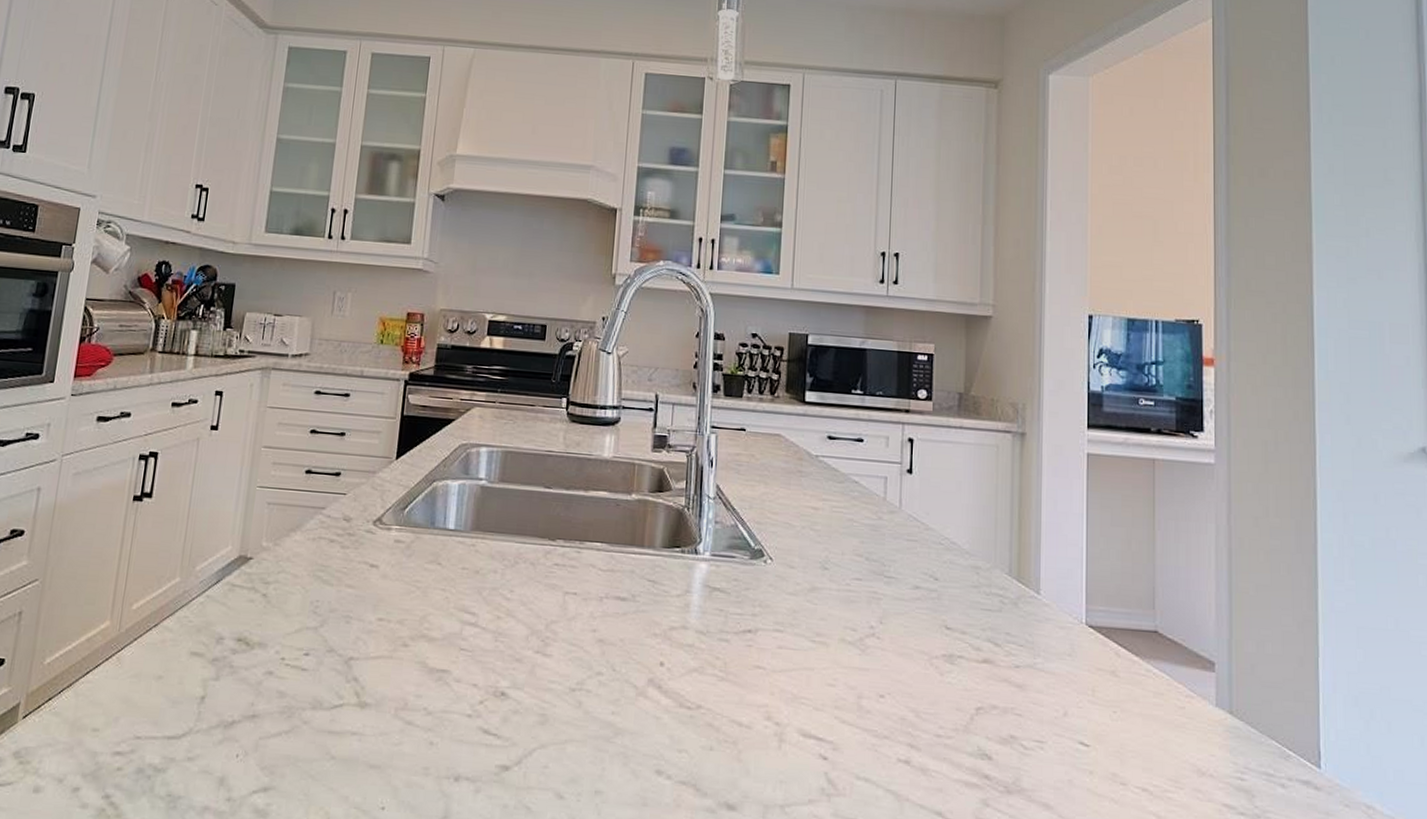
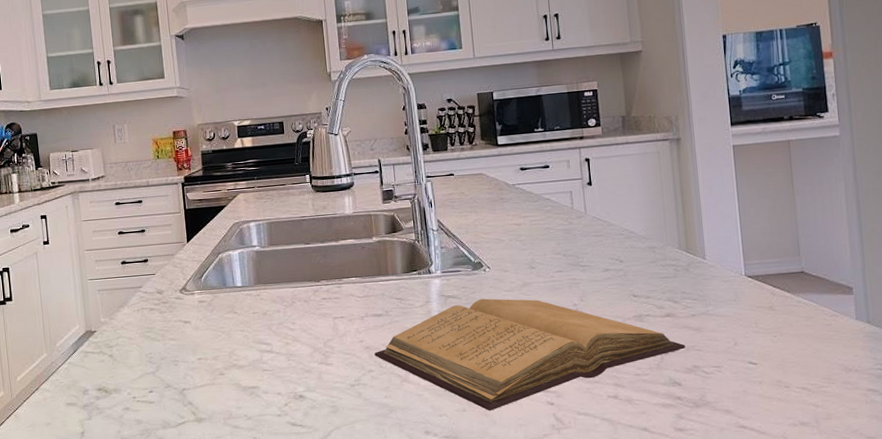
book: none [608,599,1003,755] -> present [374,298,686,411]

